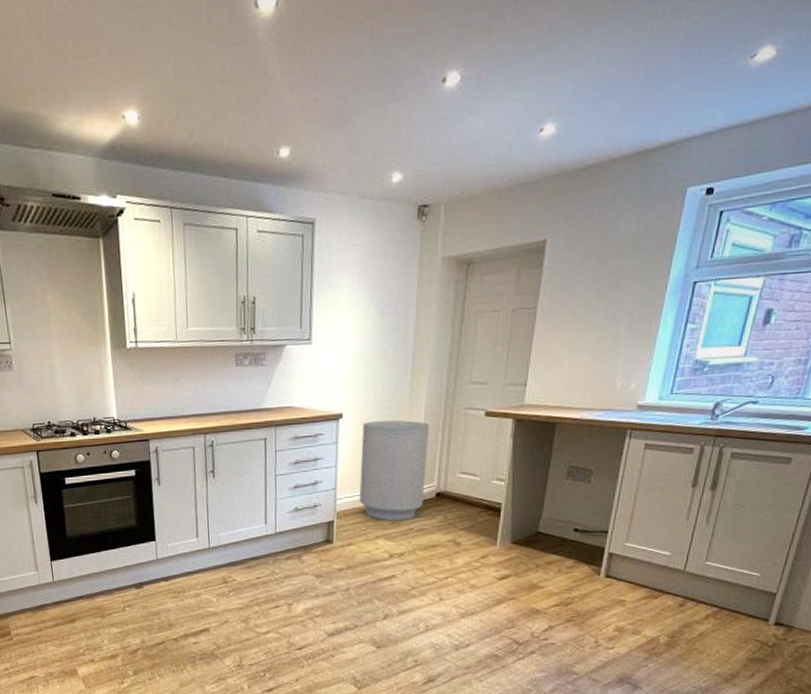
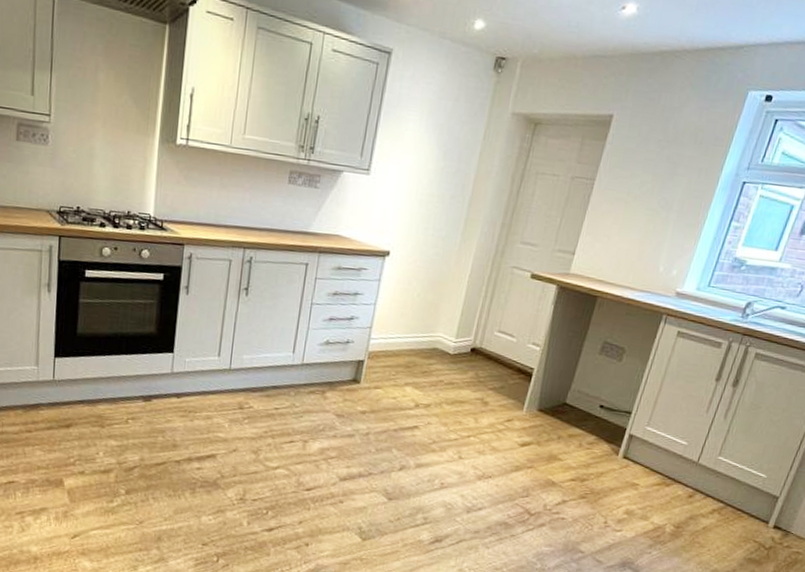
trash can: present [359,420,430,521] -> none [393,264,475,372]

